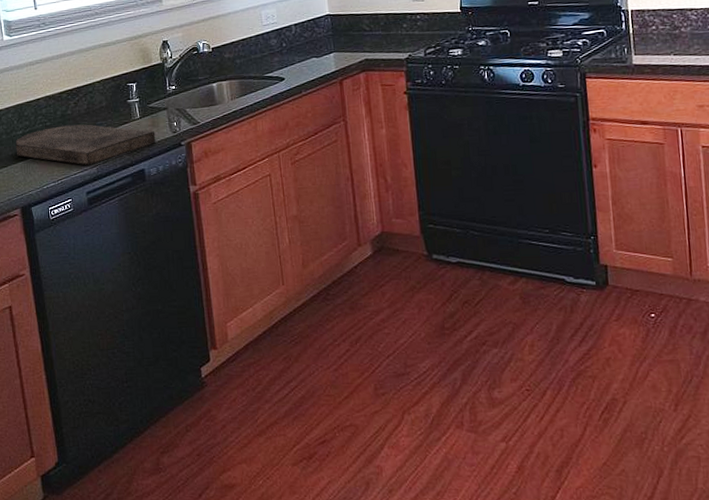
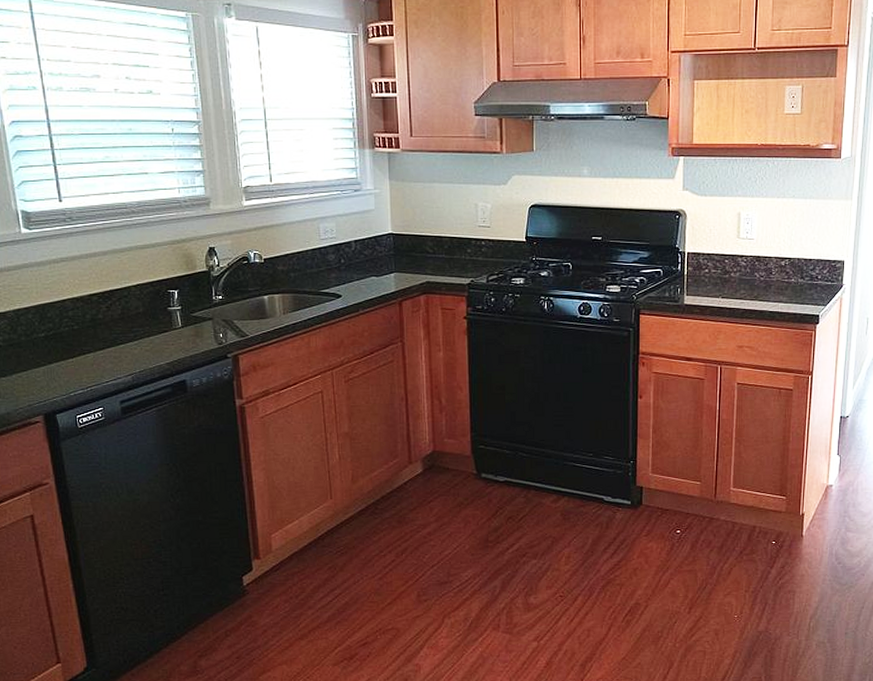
cutting board: present [15,124,156,166] -> none [36,330,199,374]

